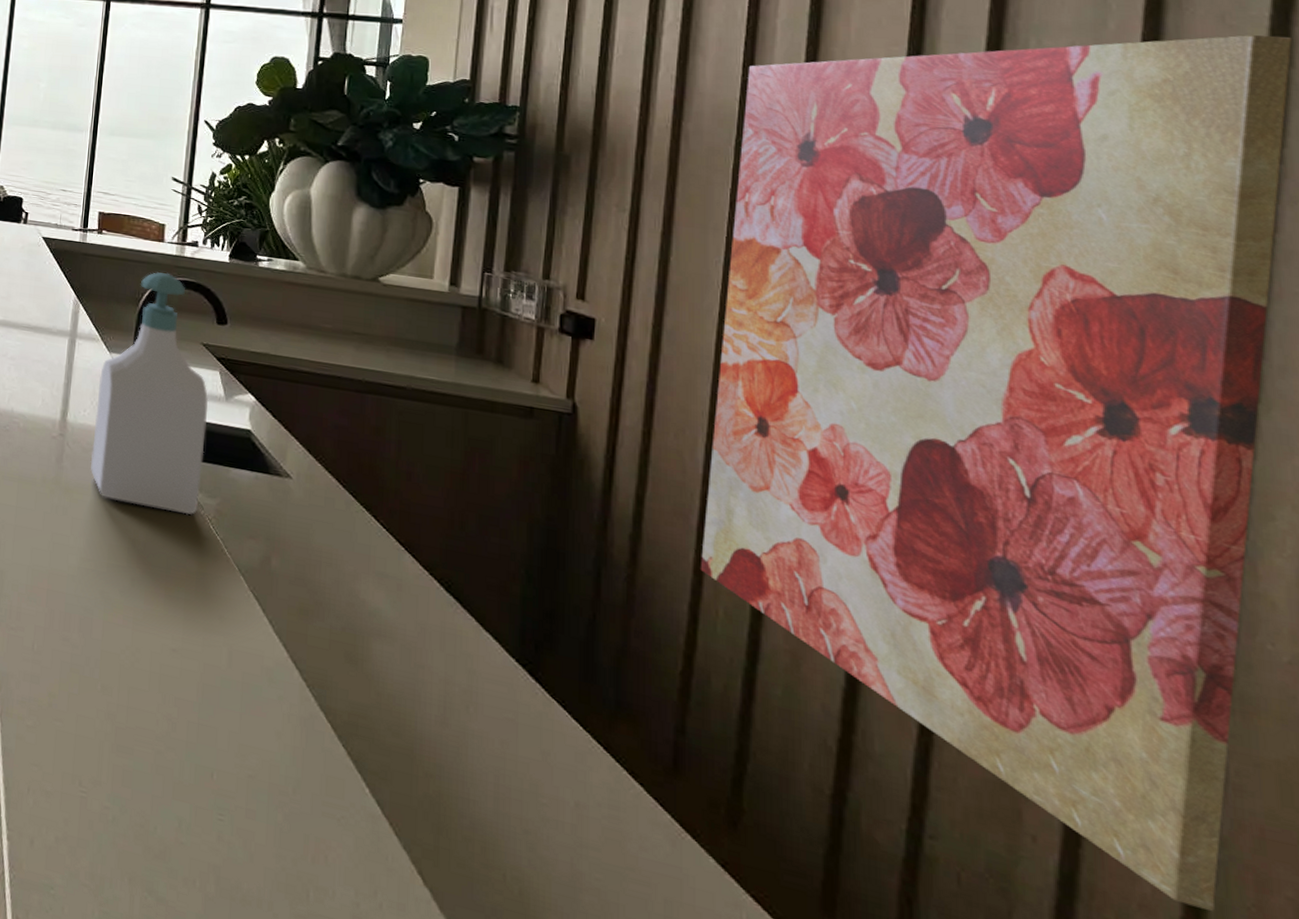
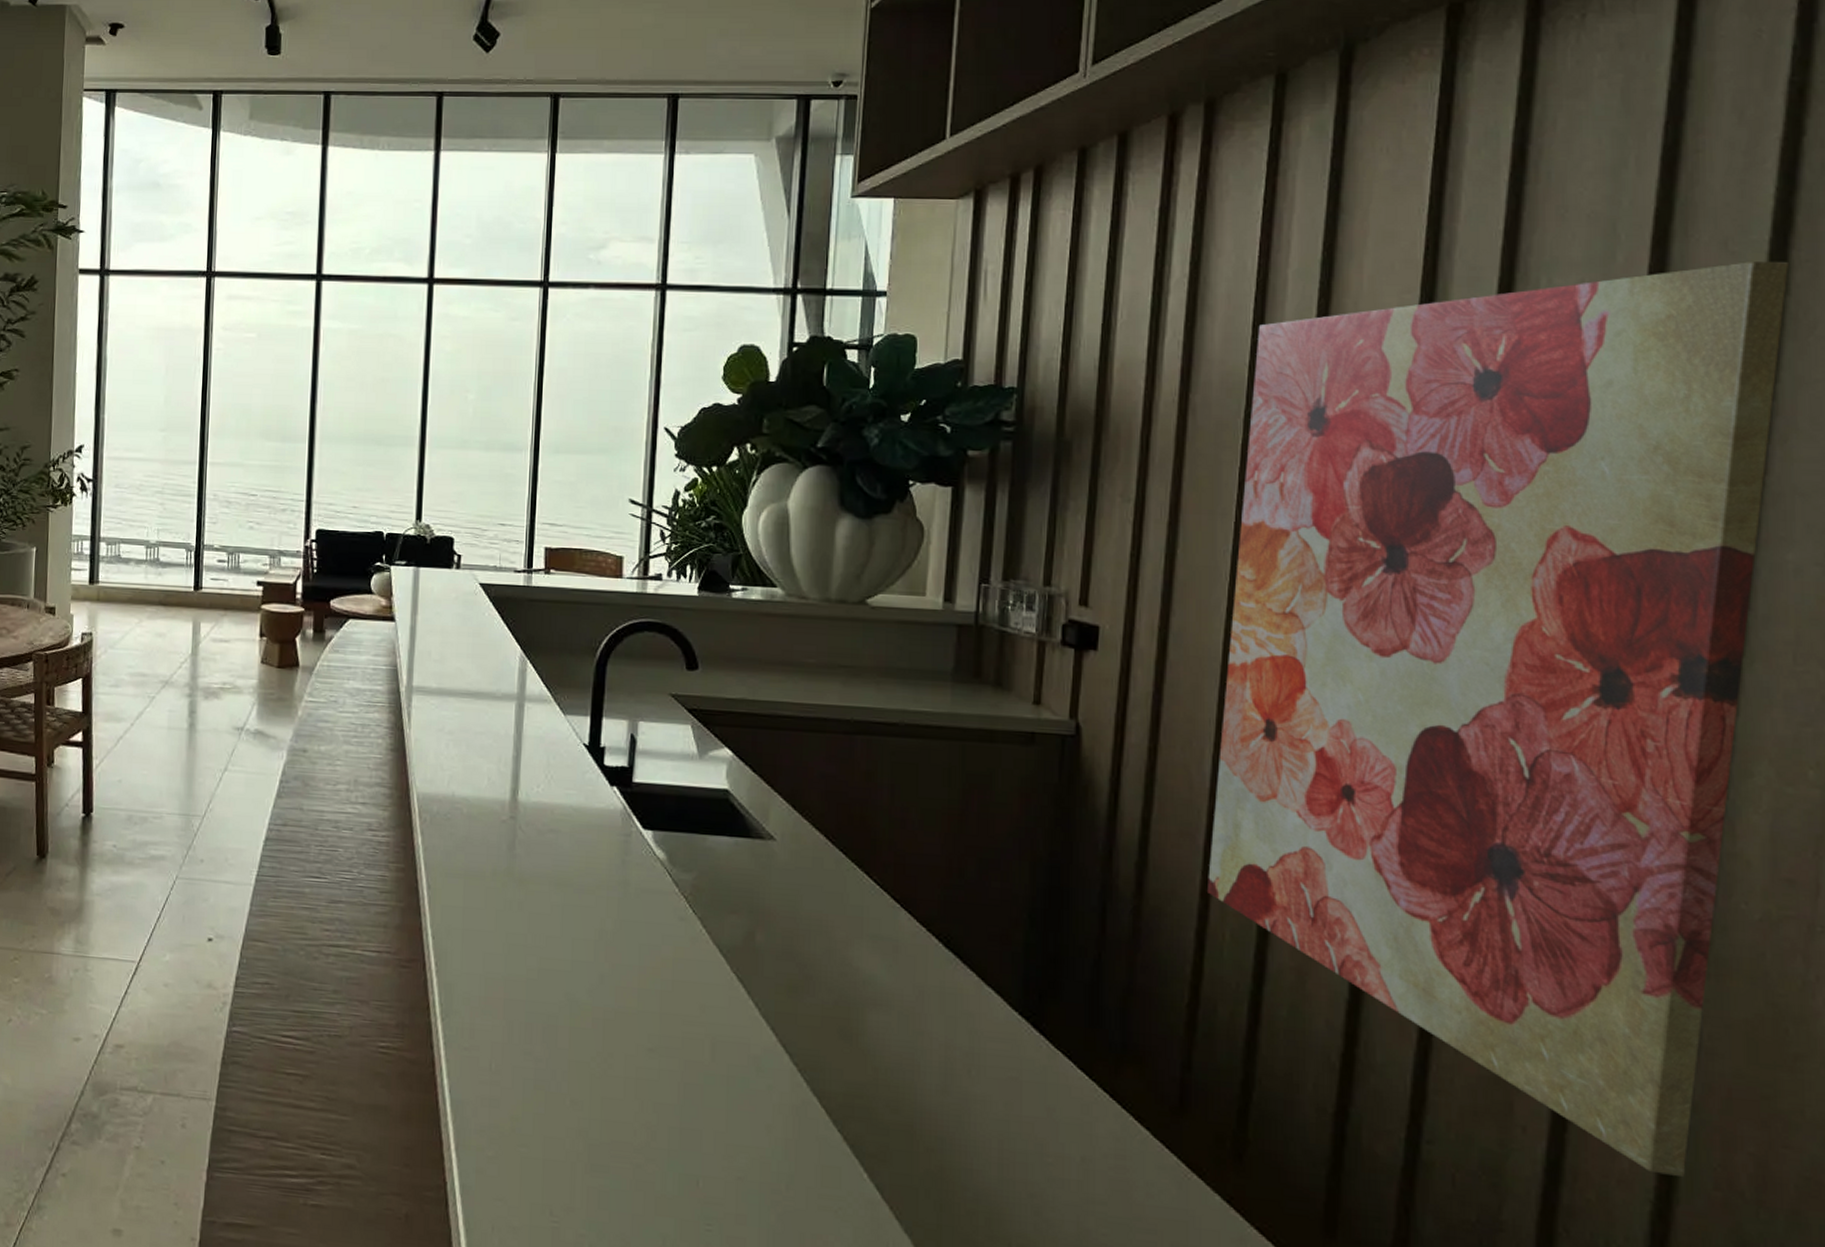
soap bottle: present [90,272,209,515] -> none [547,614,680,895]

